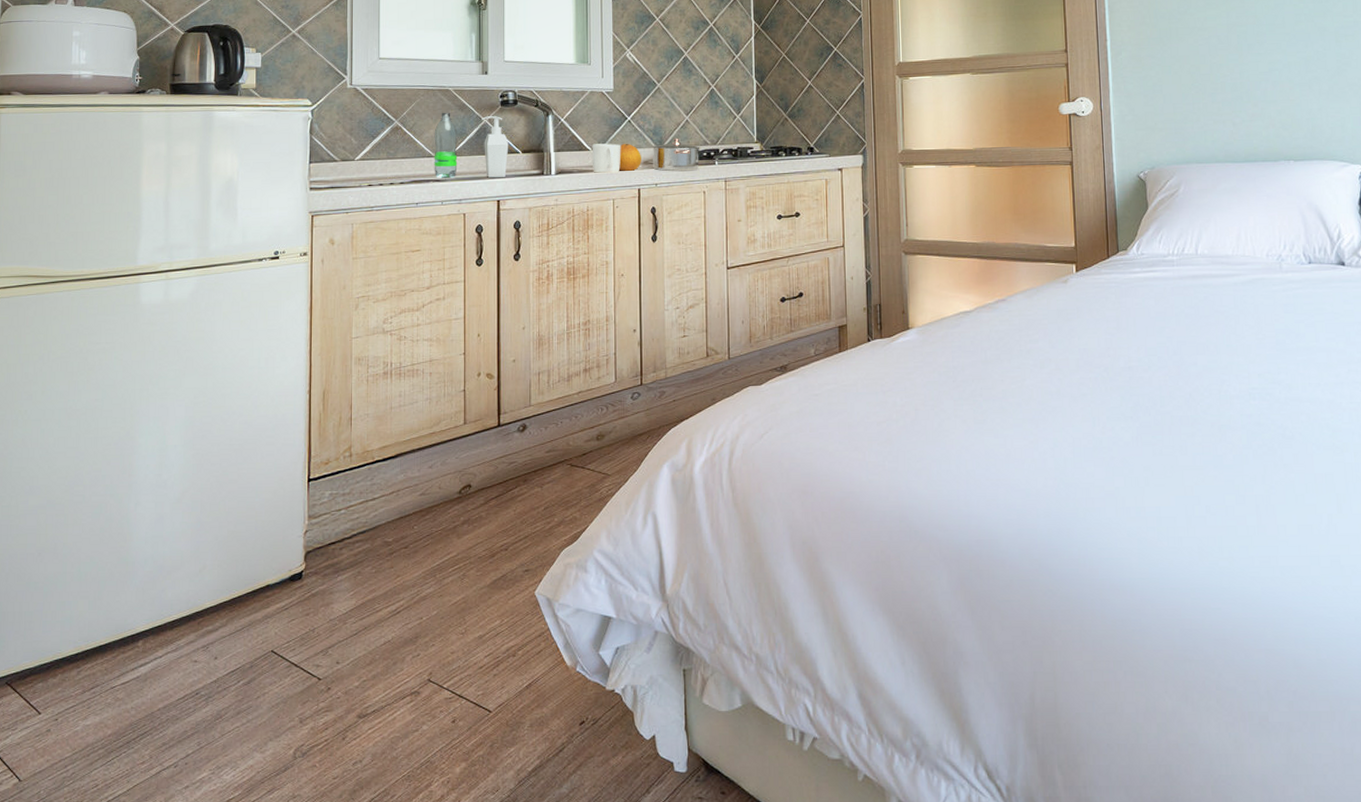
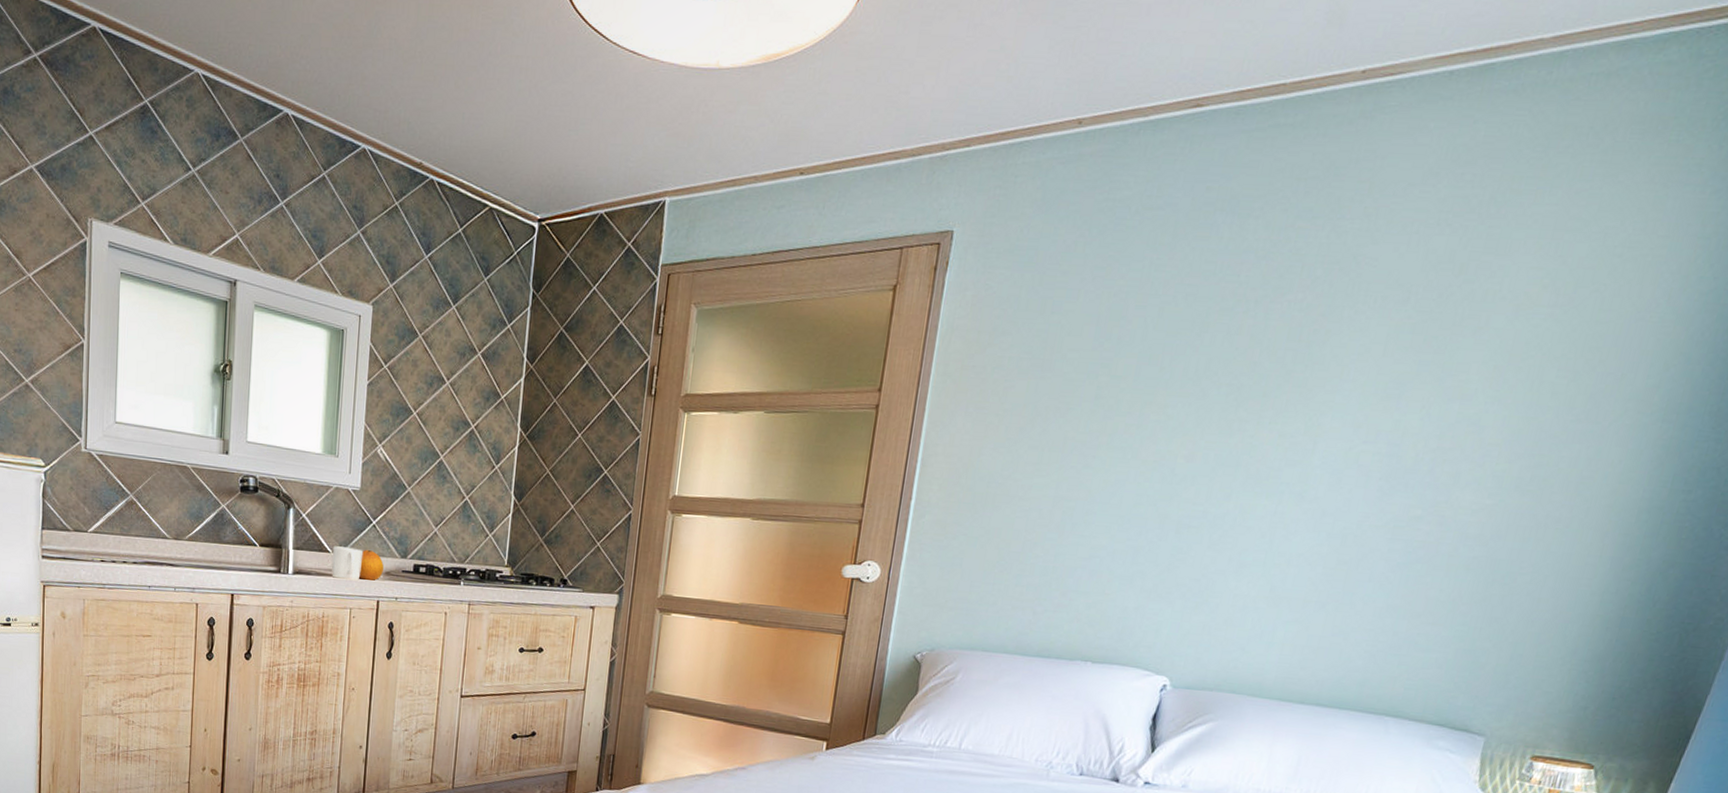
bottle: present [434,112,458,179] -> none [168,491,194,565]
soap bottle: present [482,116,509,178] -> none [219,501,247,570]
cooking pot: present [653,138,700,172] -> none [394,550,447,589]

